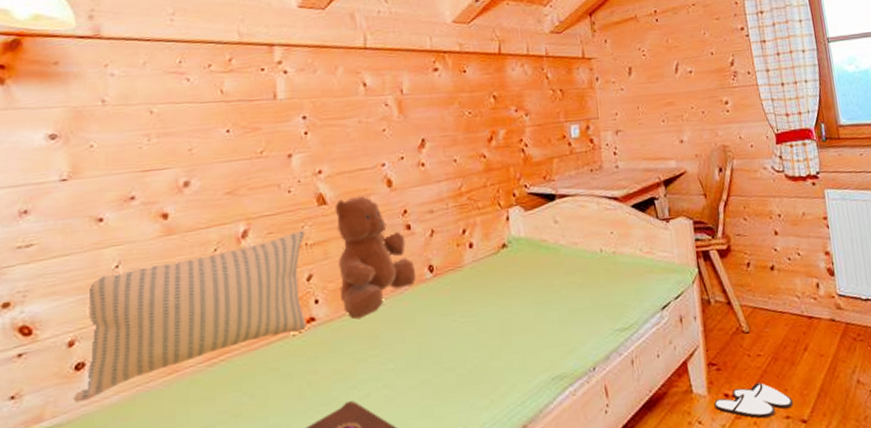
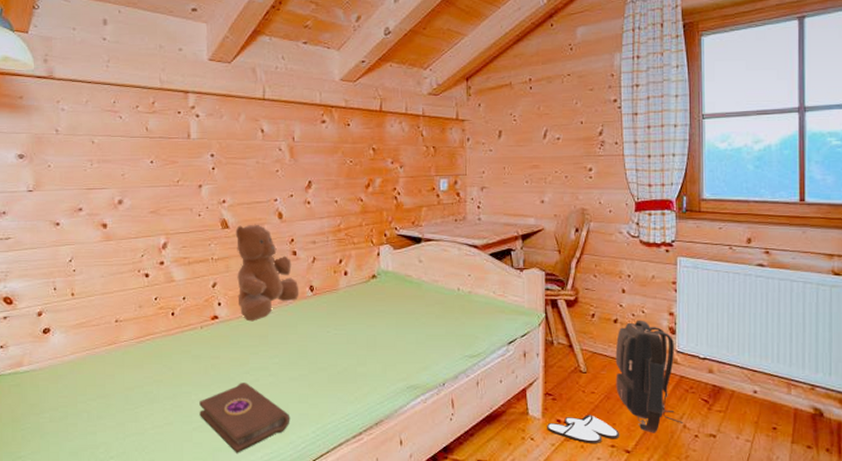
pillow: present [72,231,308,403] -> none [42,248,212,356]
backpack: none [775,263,857,395] -> present [615,320,684,433]

